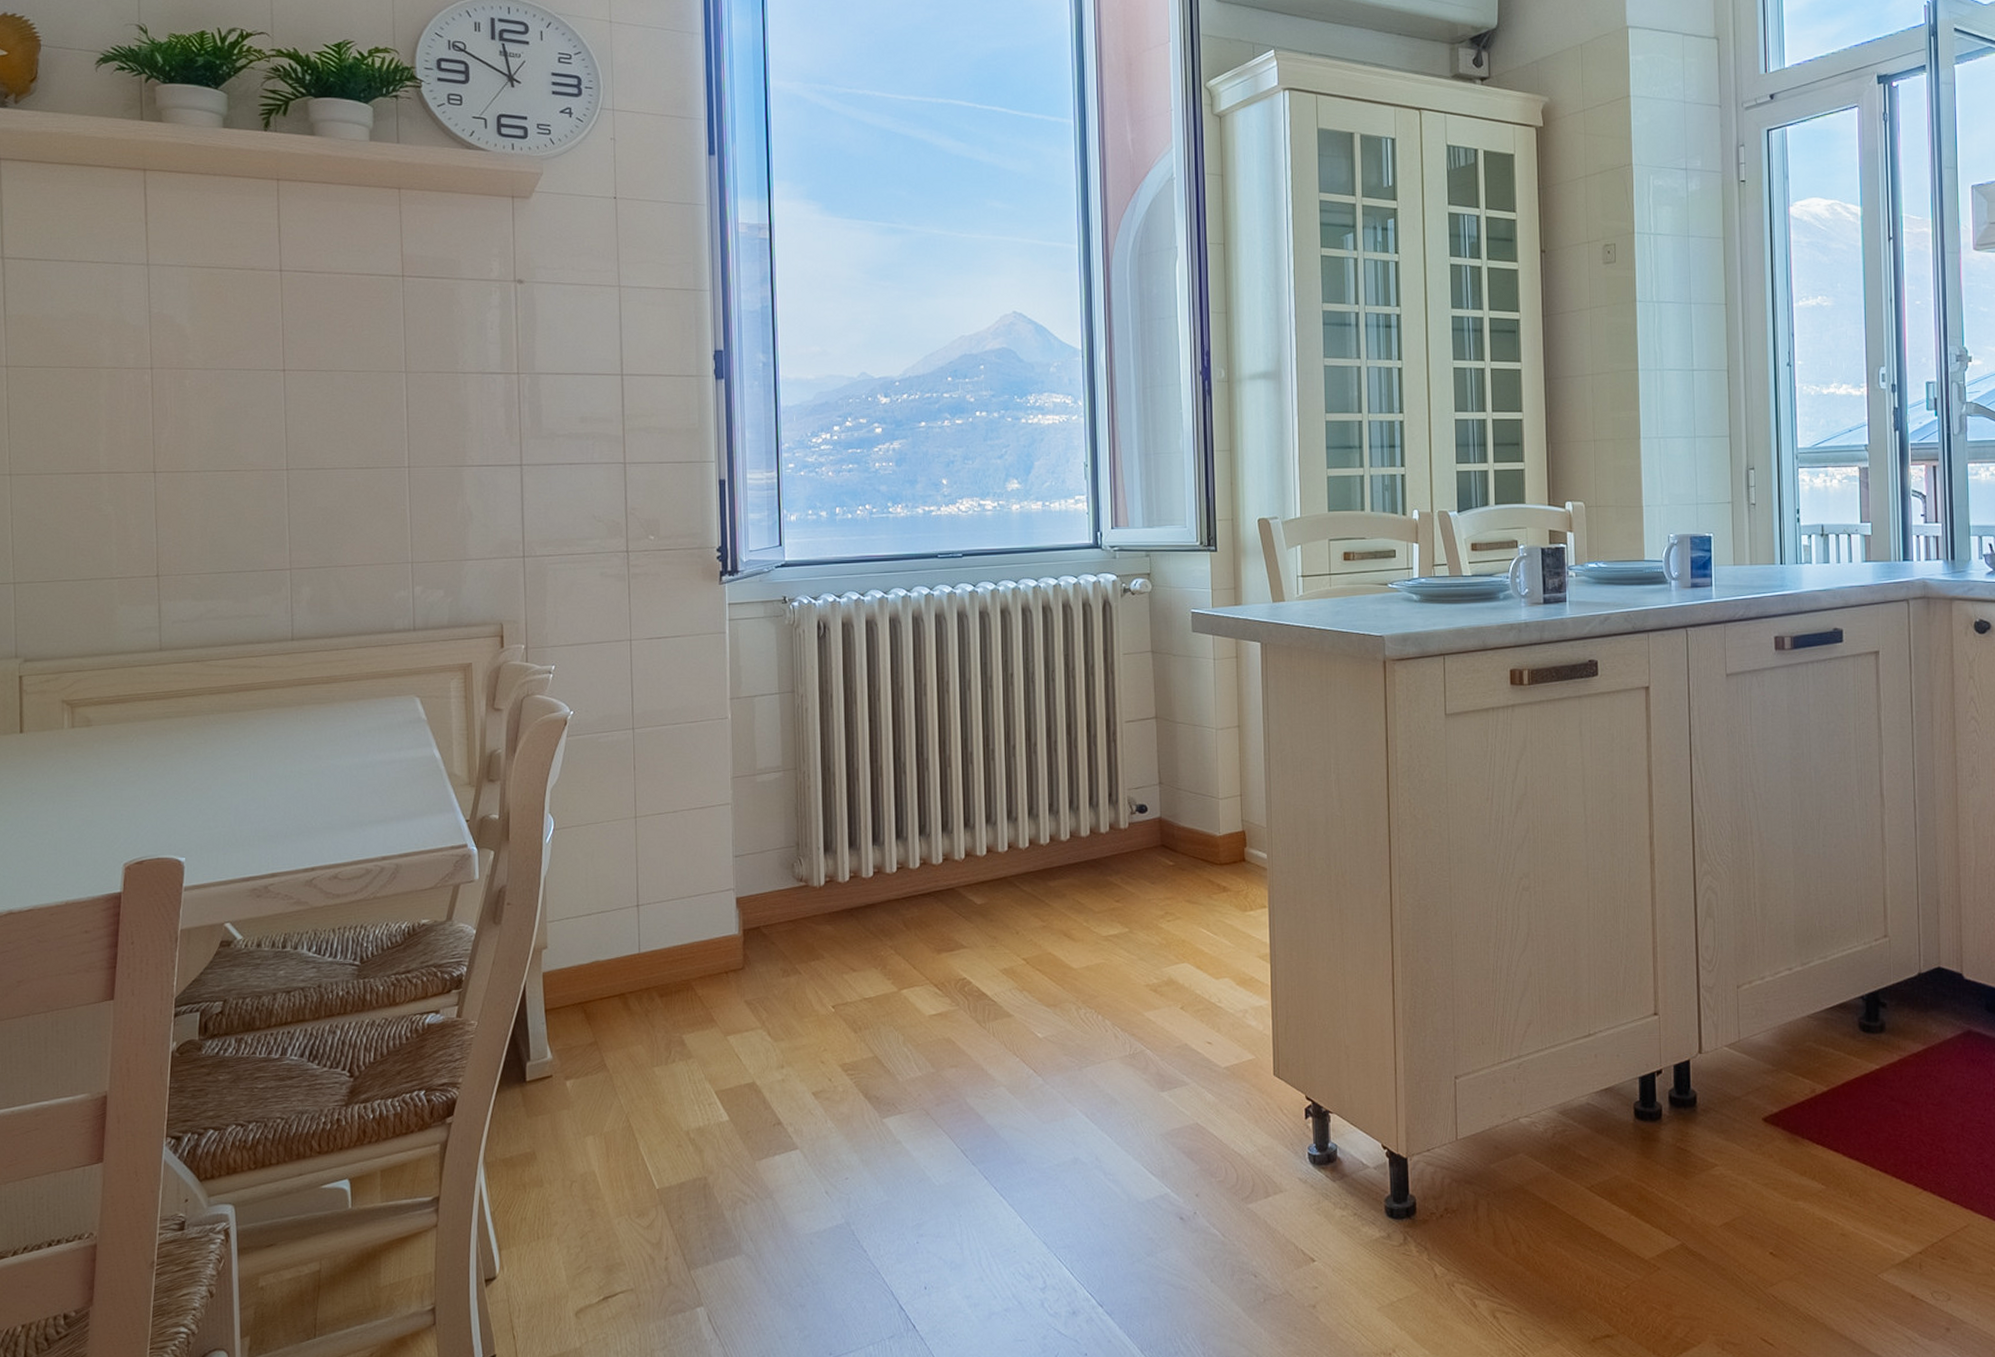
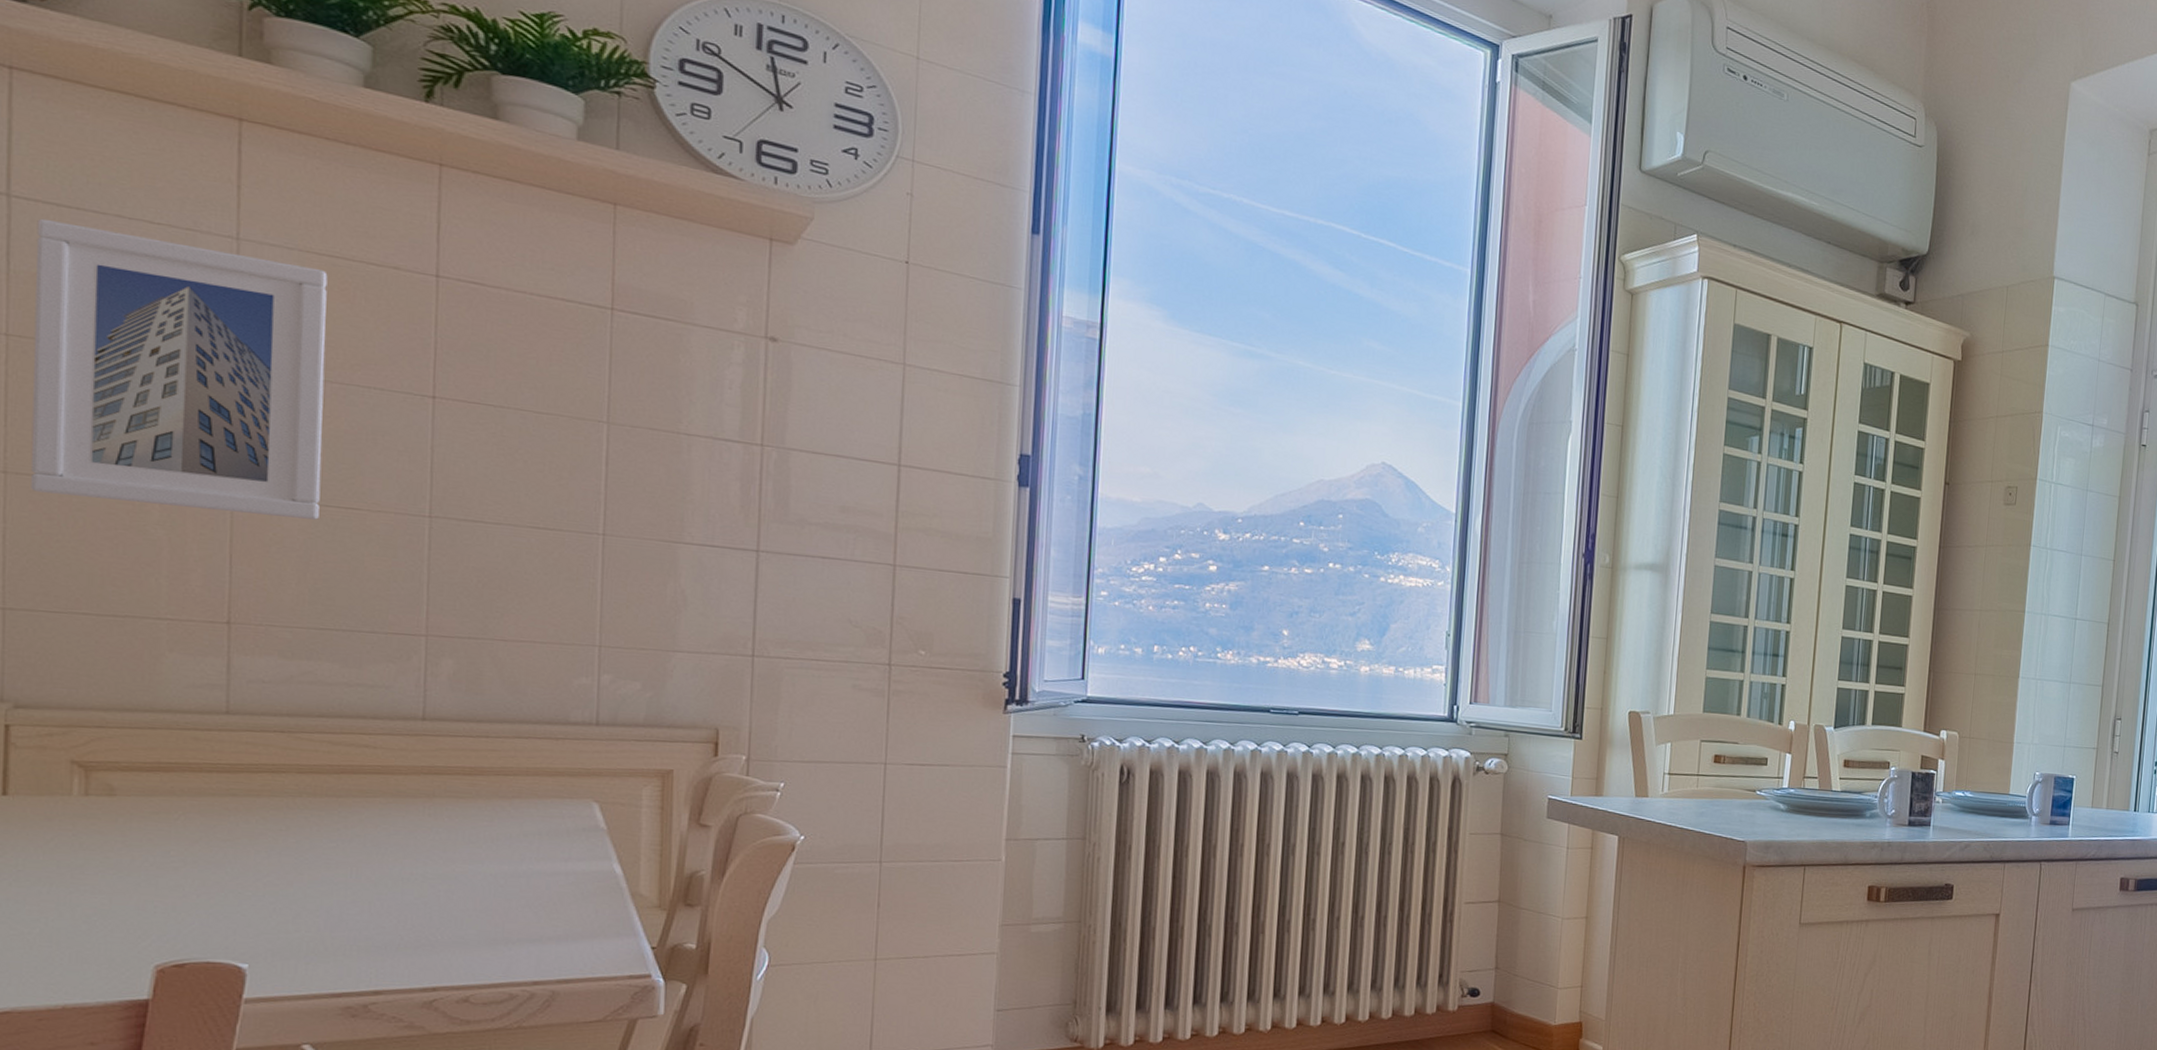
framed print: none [21,272,212,487] -> present [30,218,328,520]

